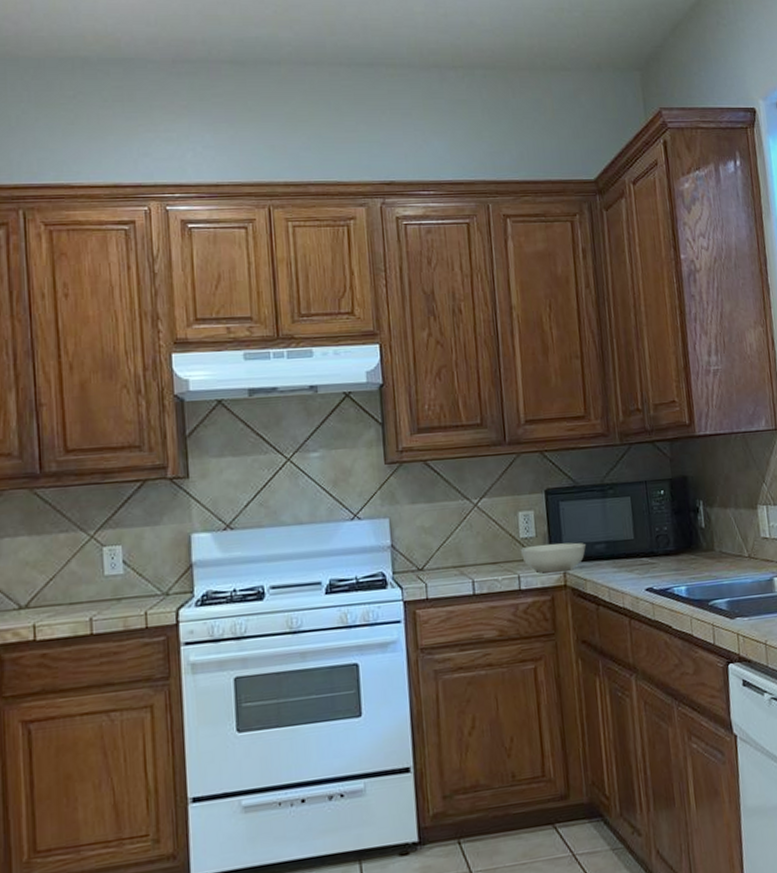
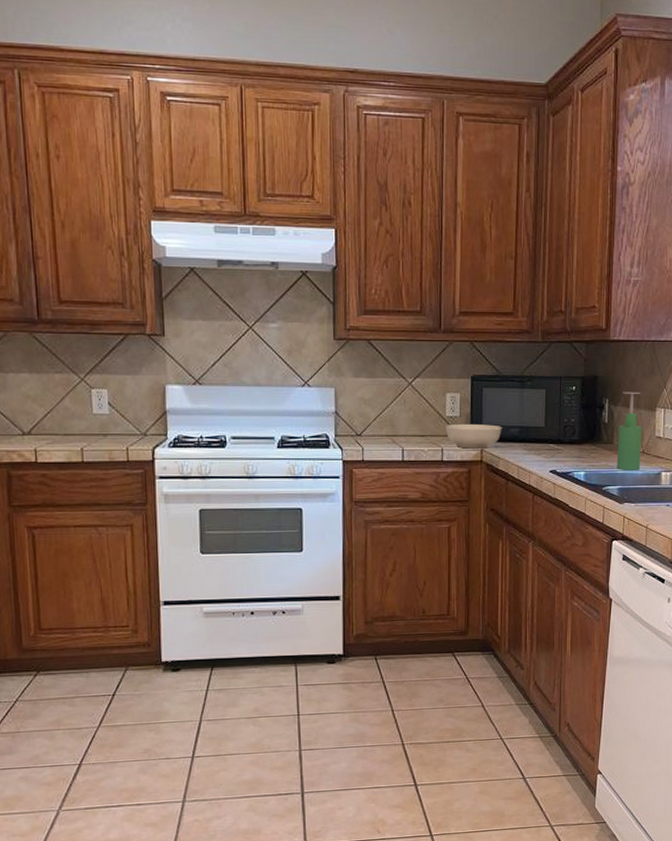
soap dispenser: none [717,489,749,580] -> present [616,391,642,470]

